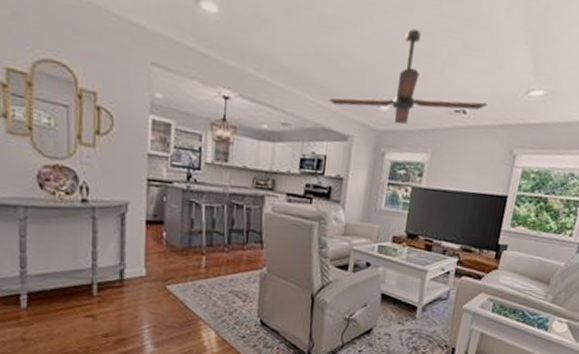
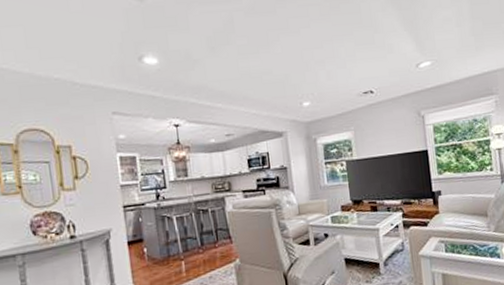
ceiling fan: present [328,29,488,125] -> none [259,40,388,114]

